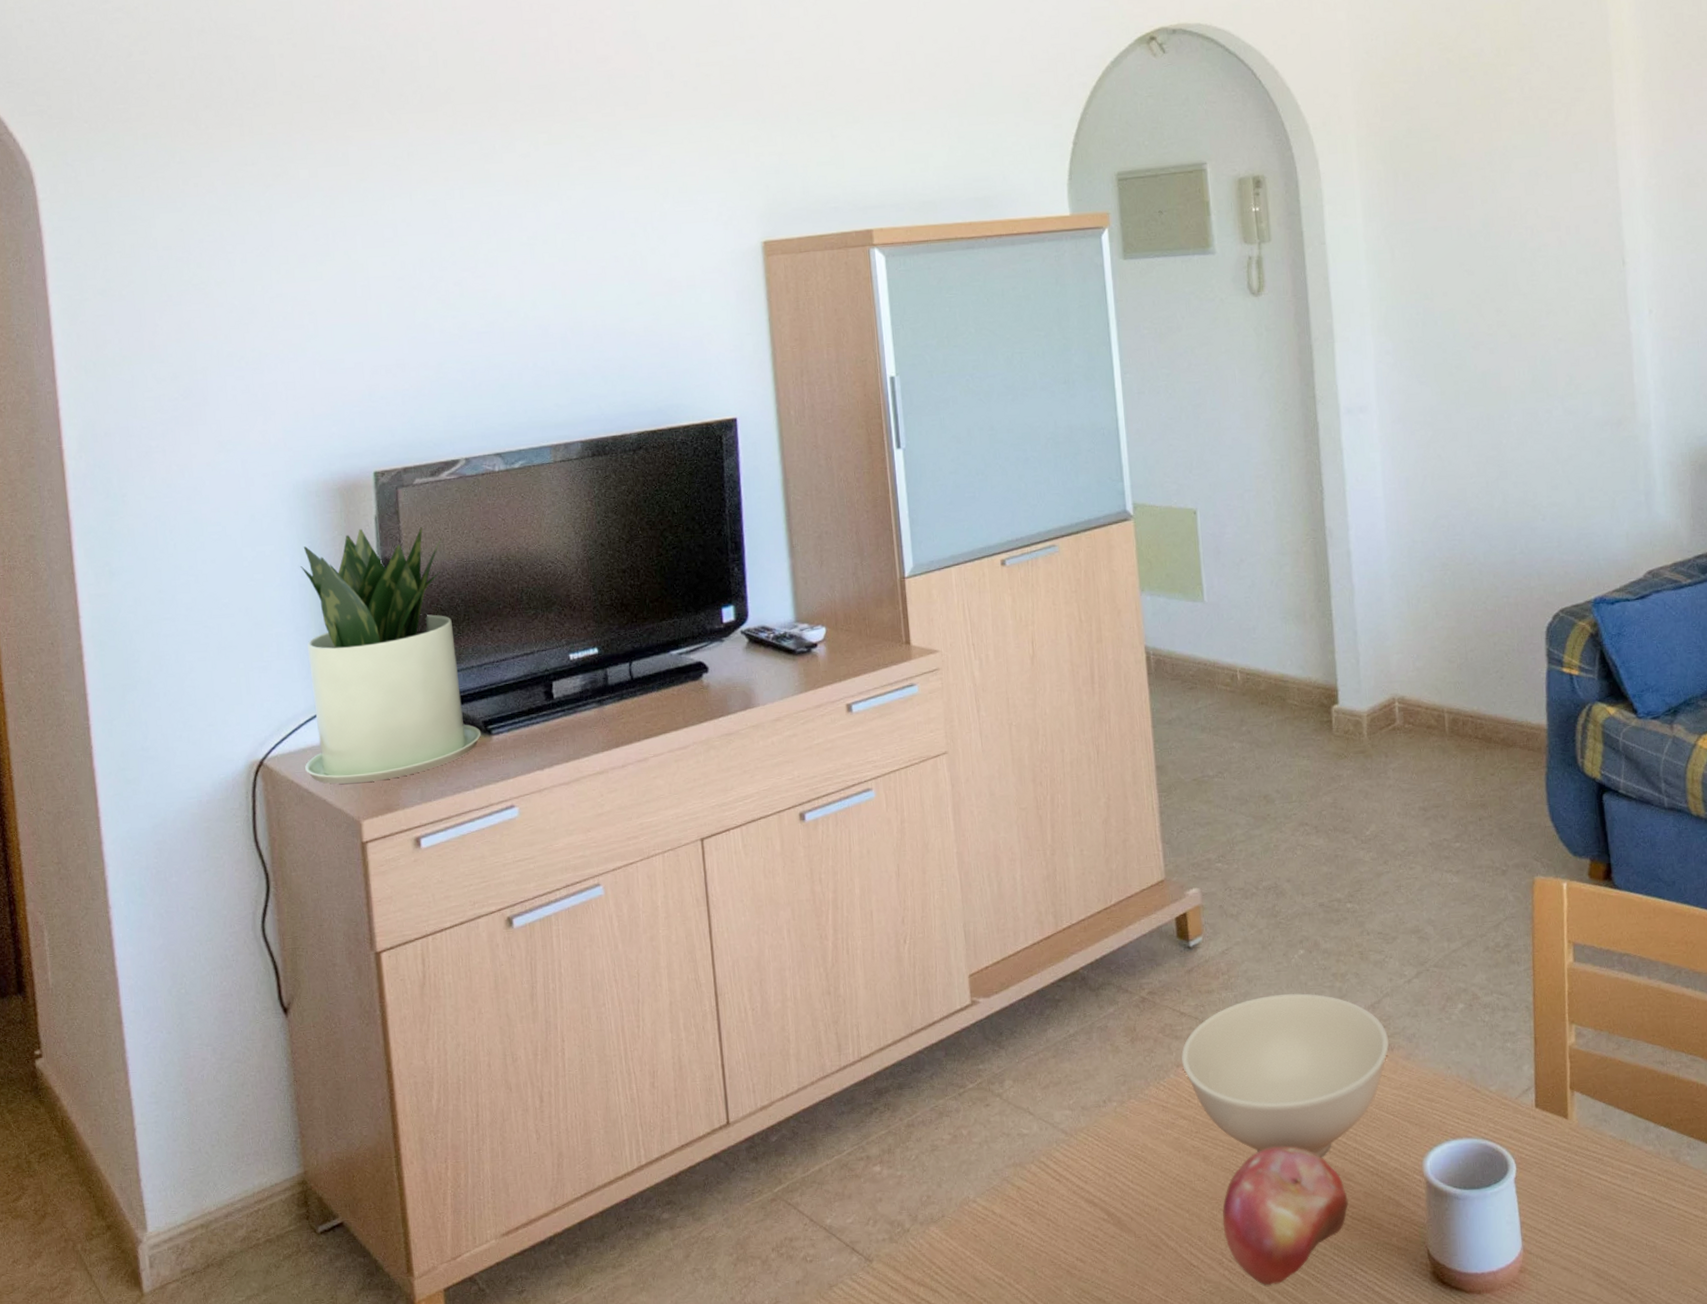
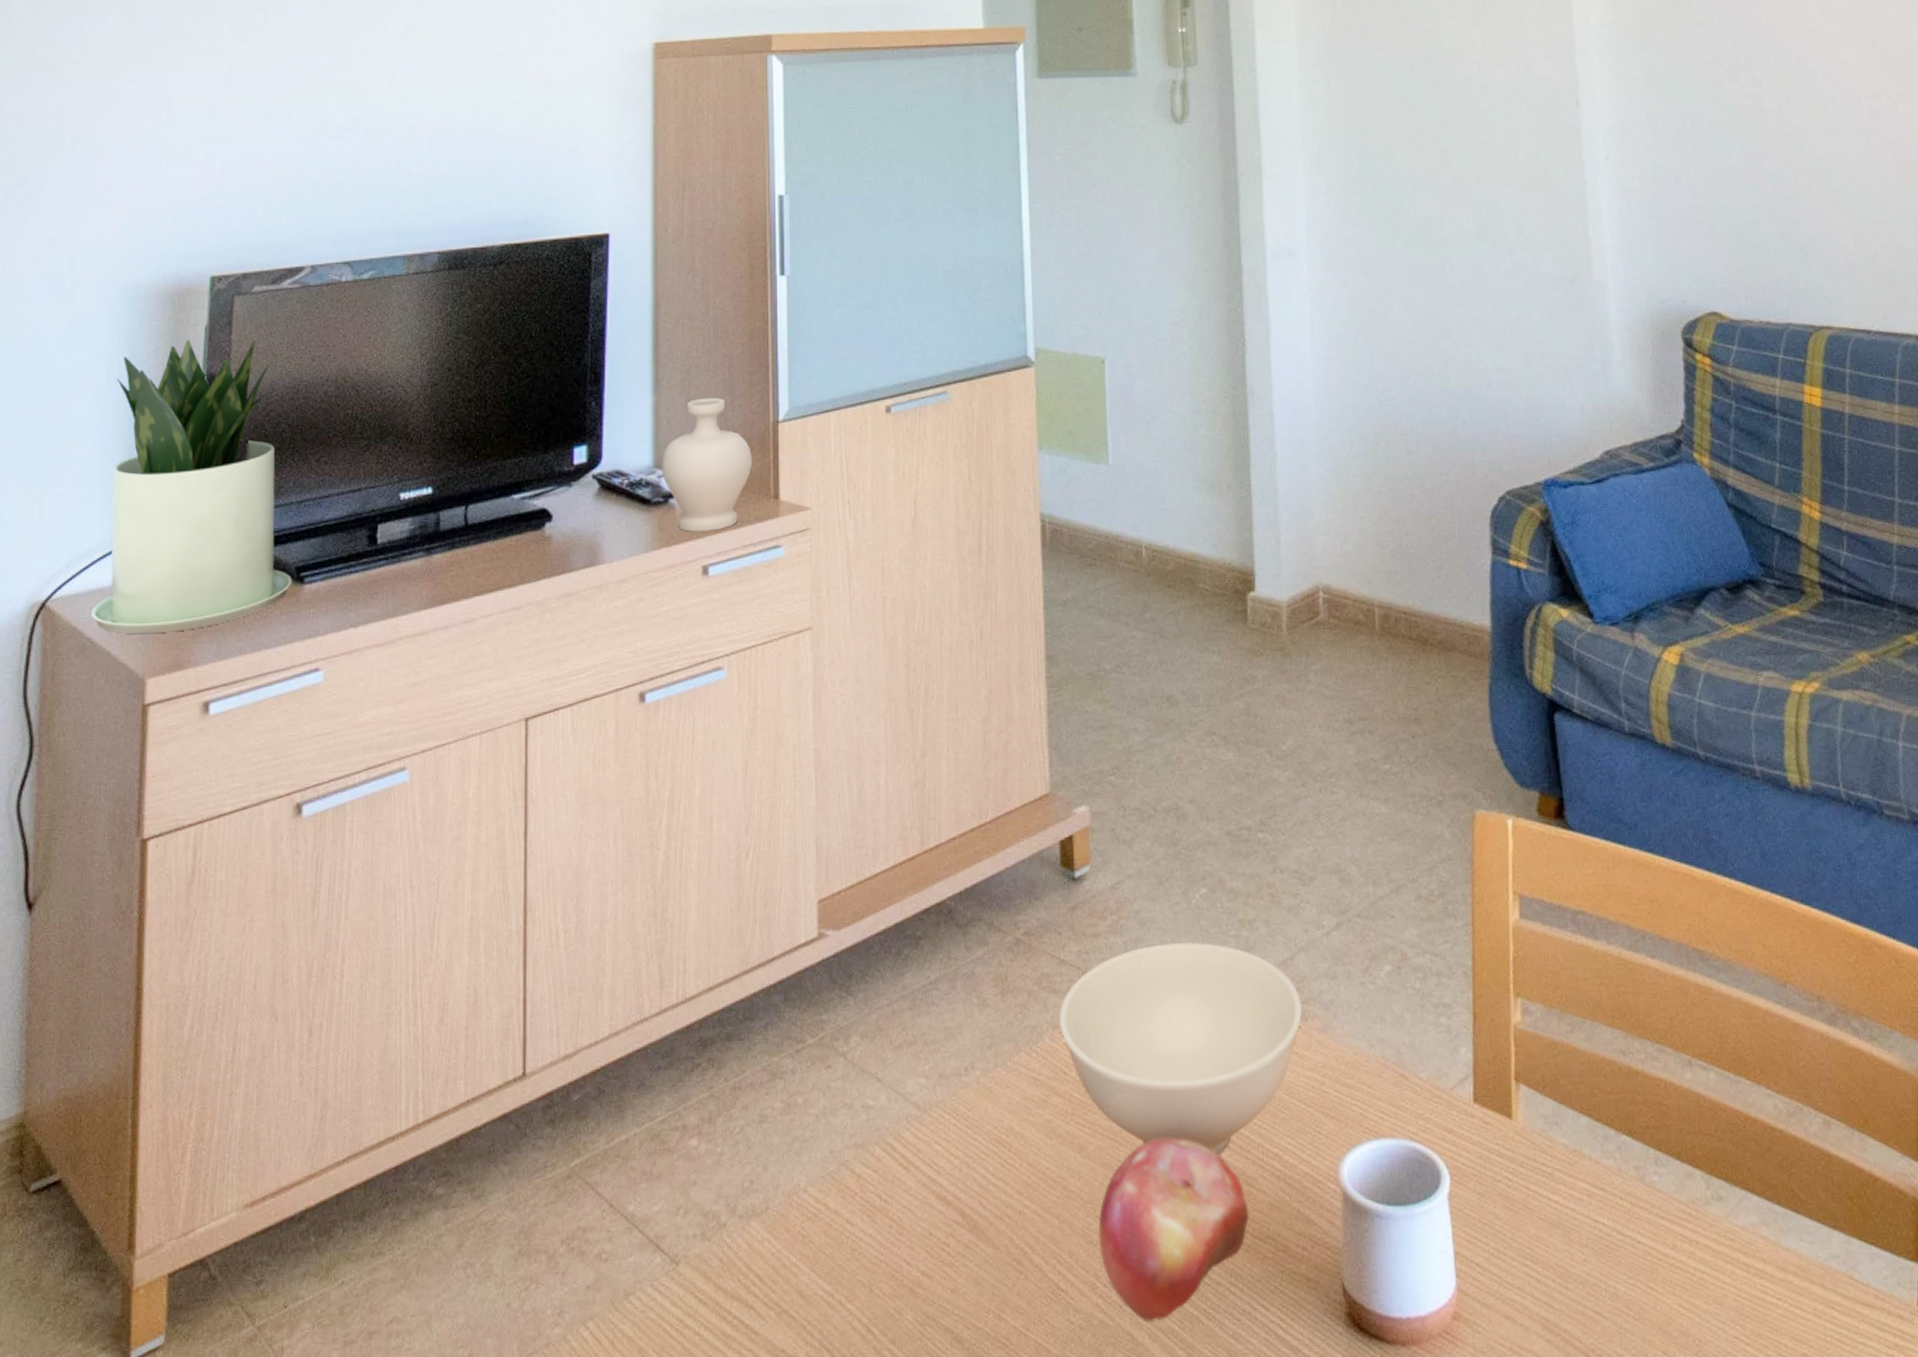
decorative vase: none [801,559,884,676] -> present [660,397,753,533]

